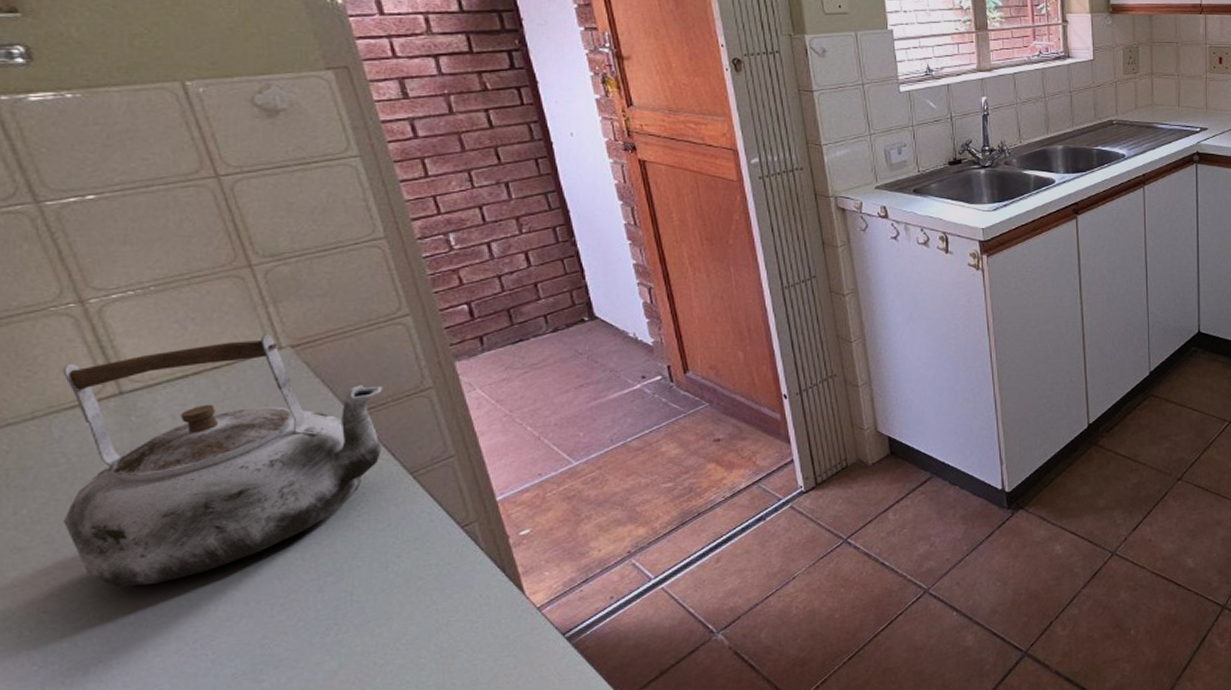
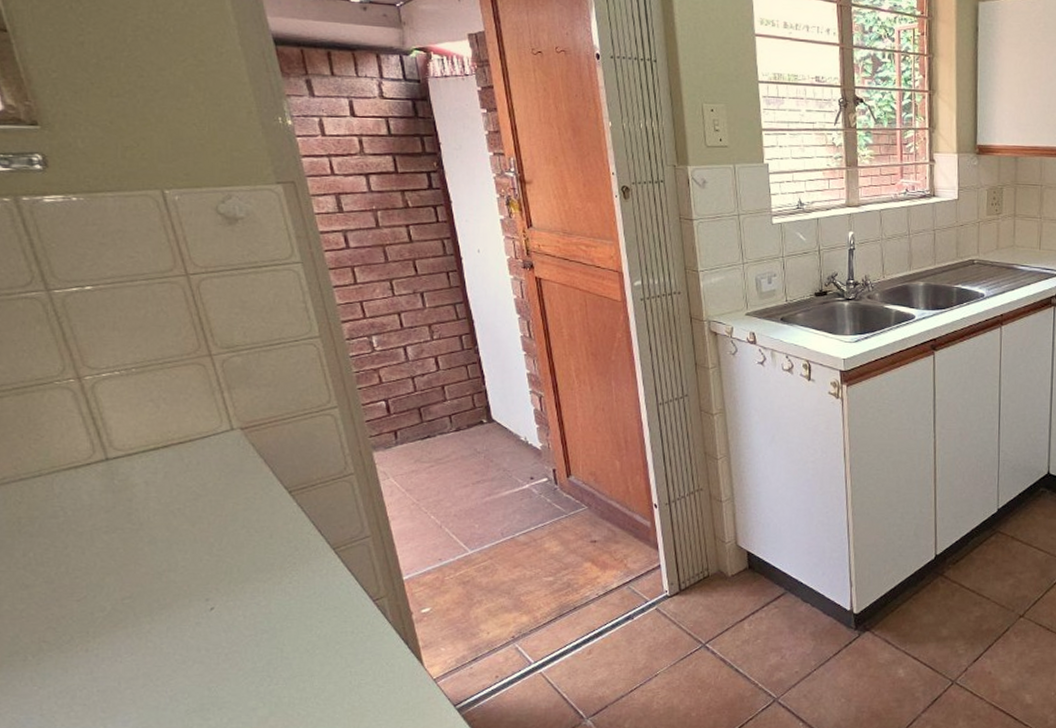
kettle: present [62,334,383,587] -> none [60,416,313,626]

